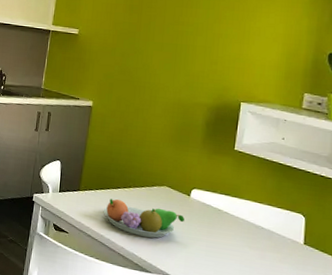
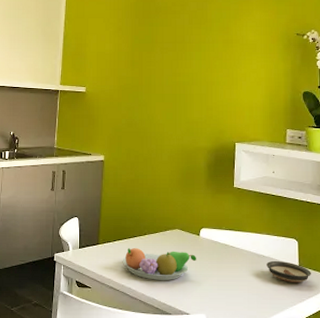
saucer: none [265,234,318,263] -> present [266,260,311,283]

